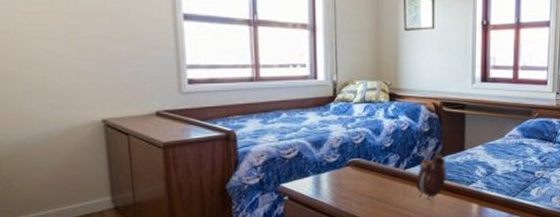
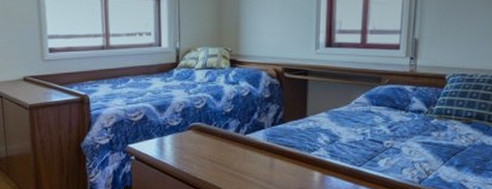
alarm clock: present [416,151,446,200] -> none [256,117,287,166]

